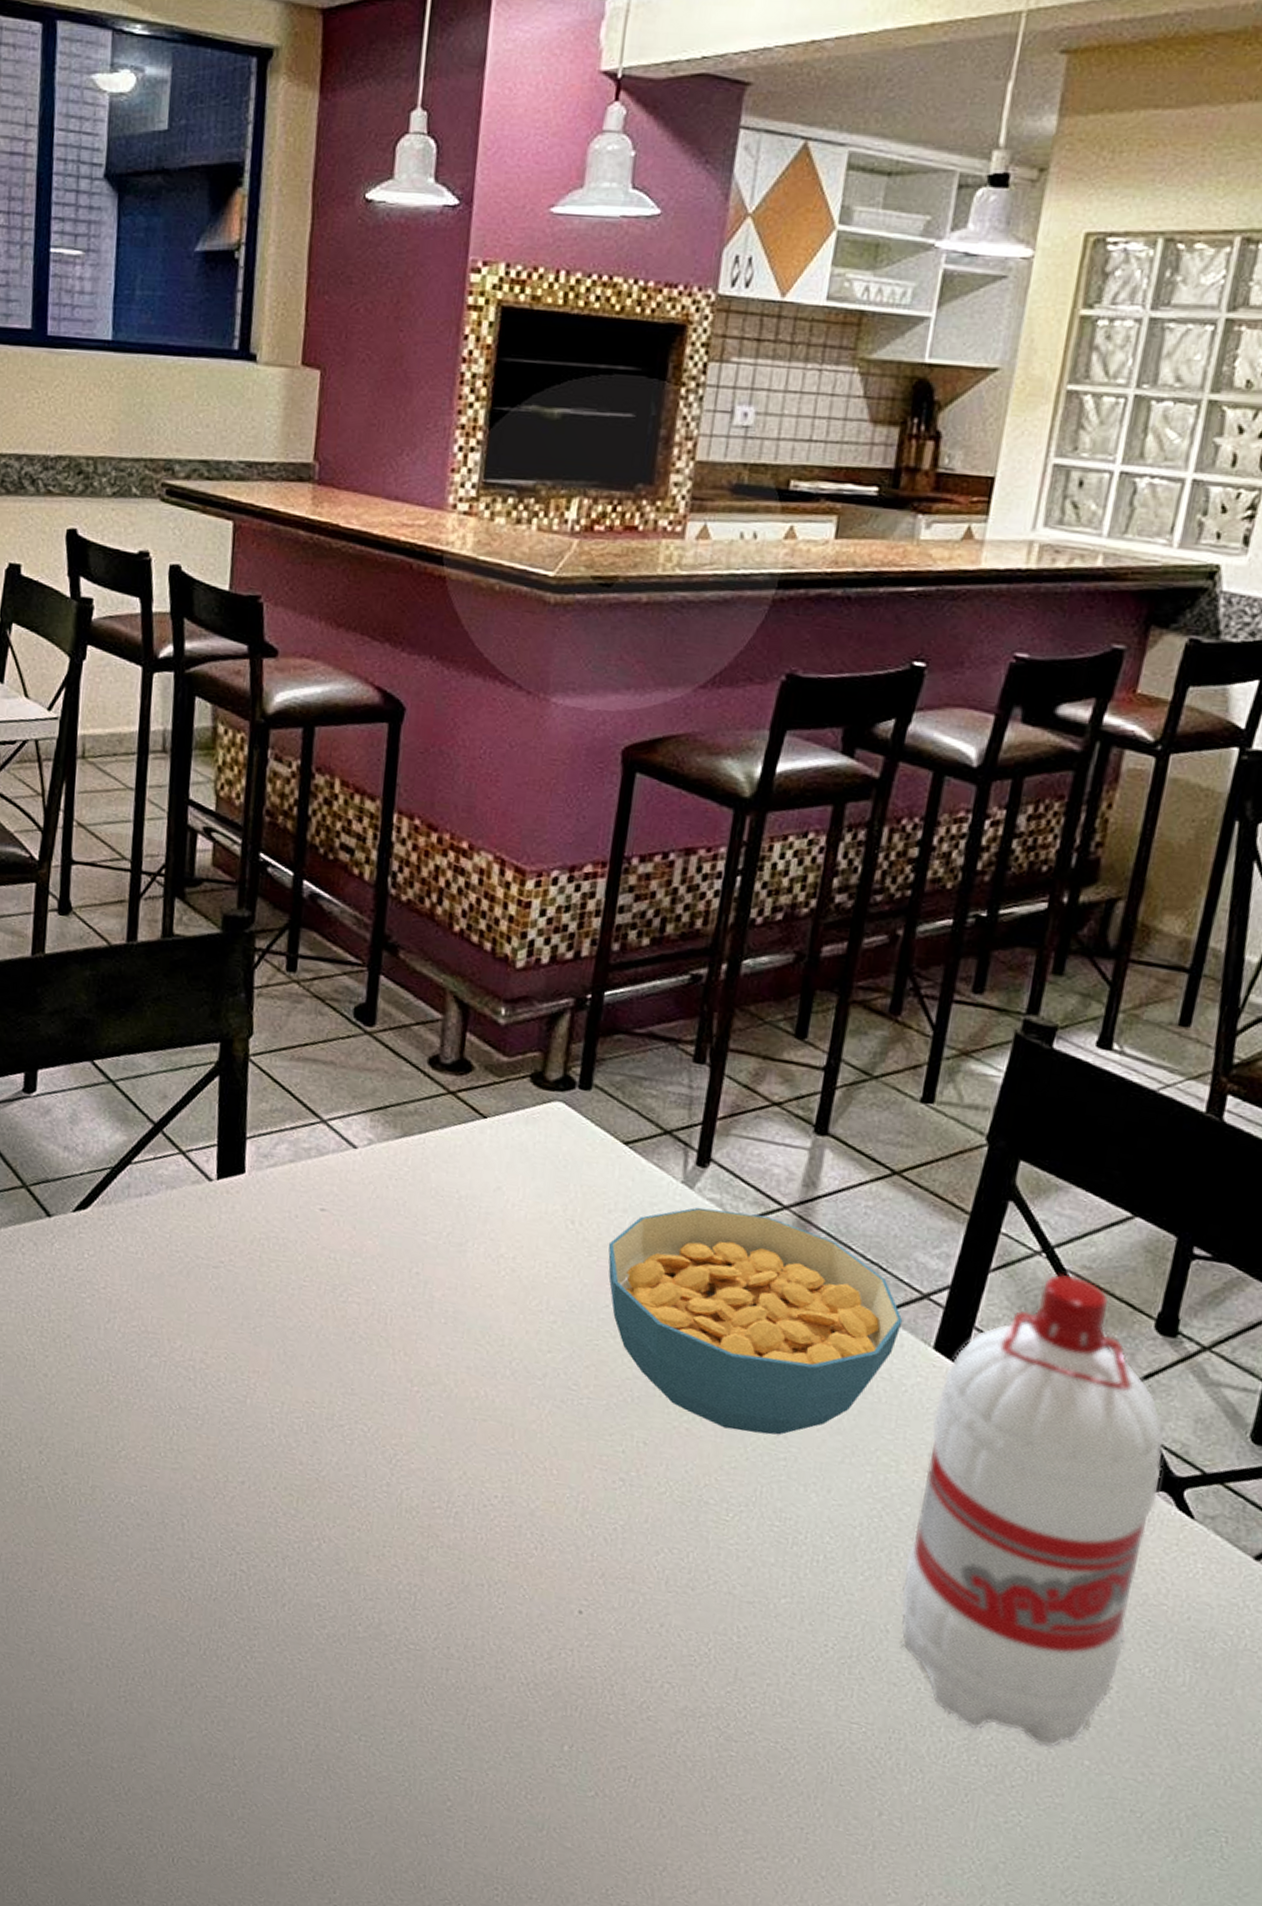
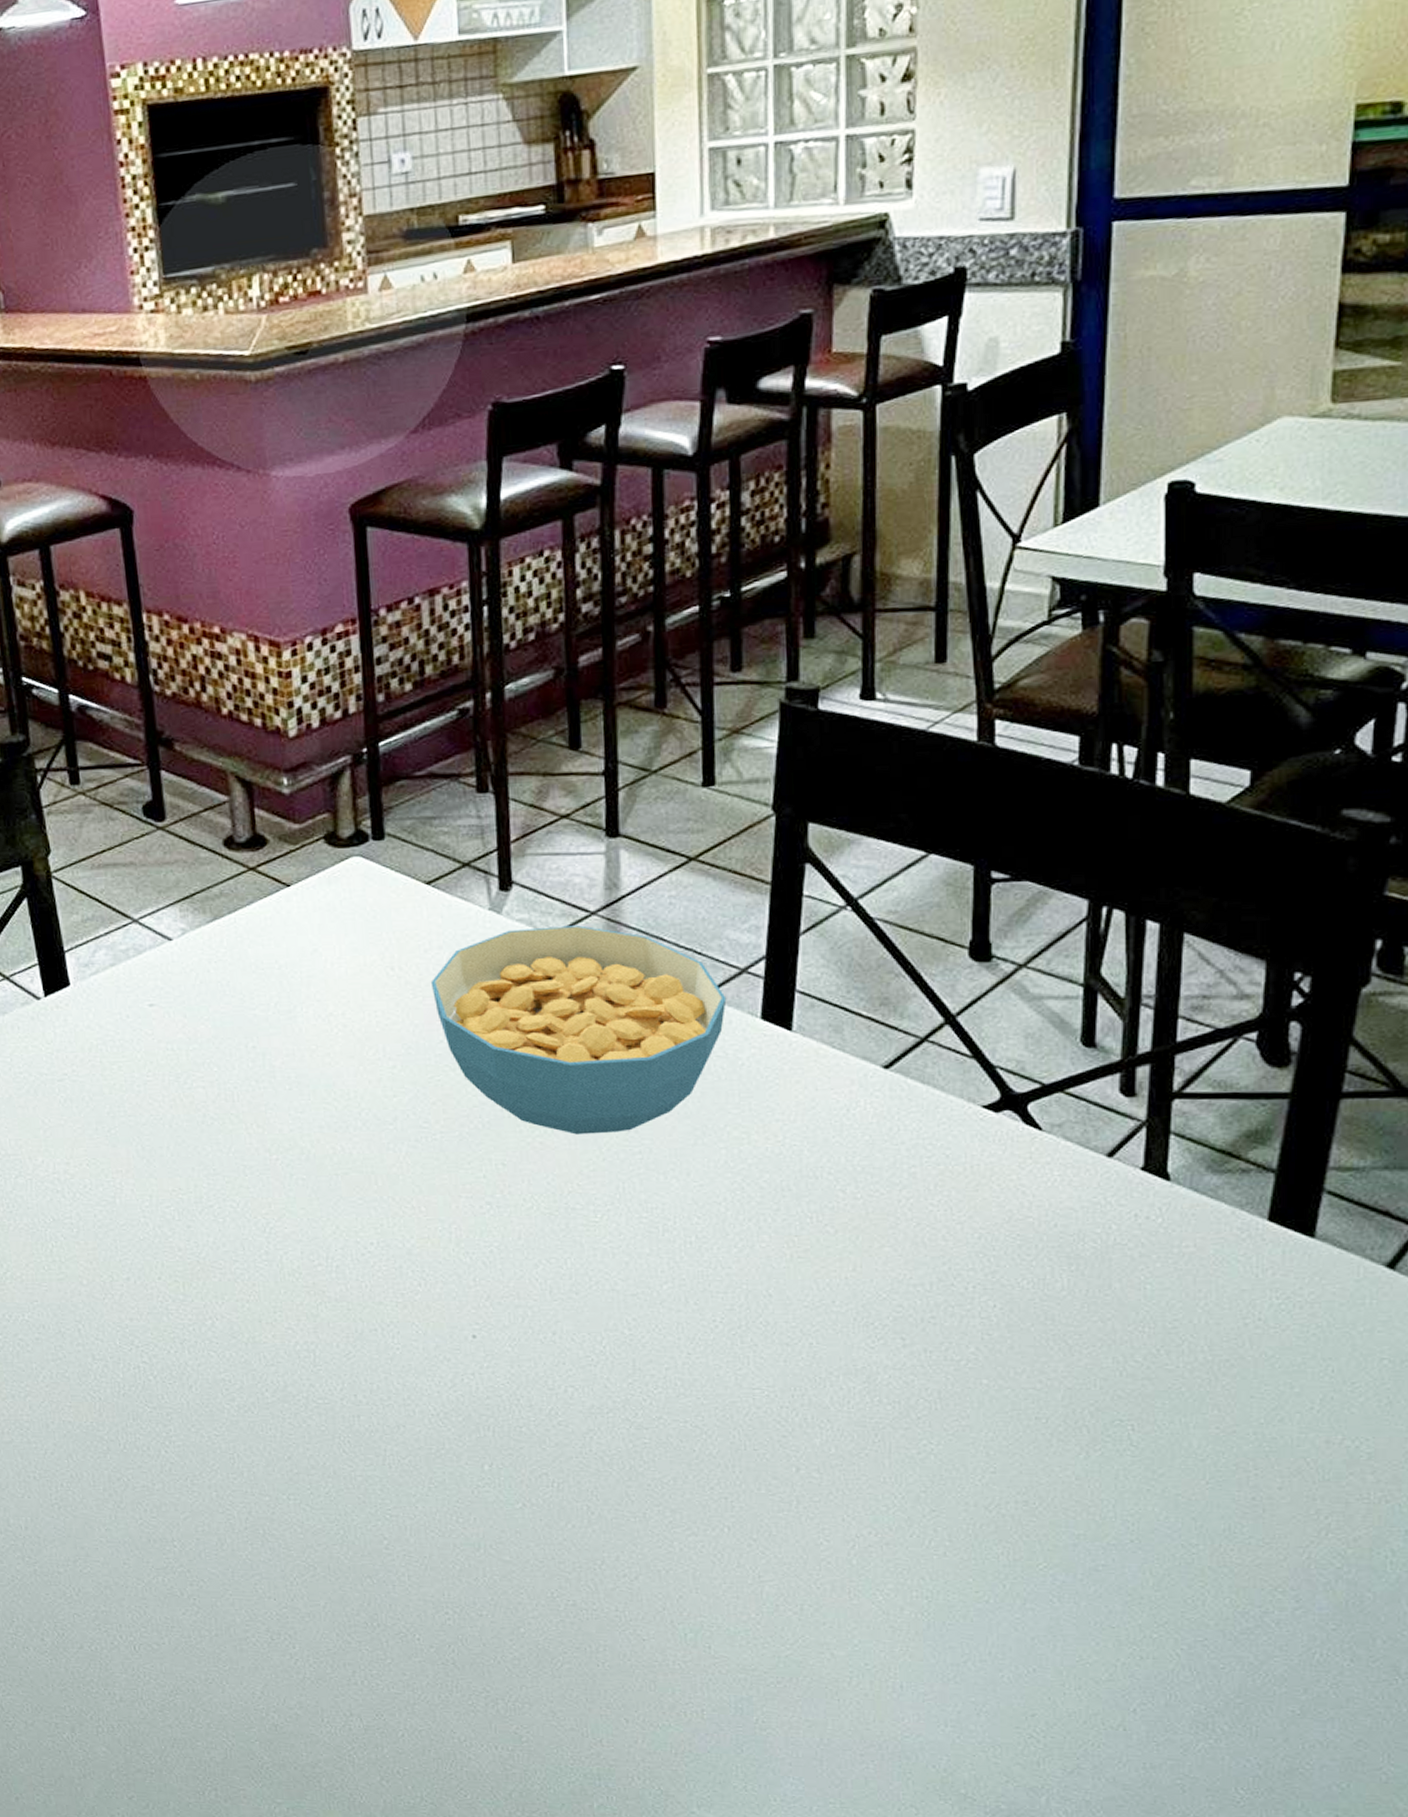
water bottle: present [900,1274,1165,1747] -> none [774,922,1003,1374]

